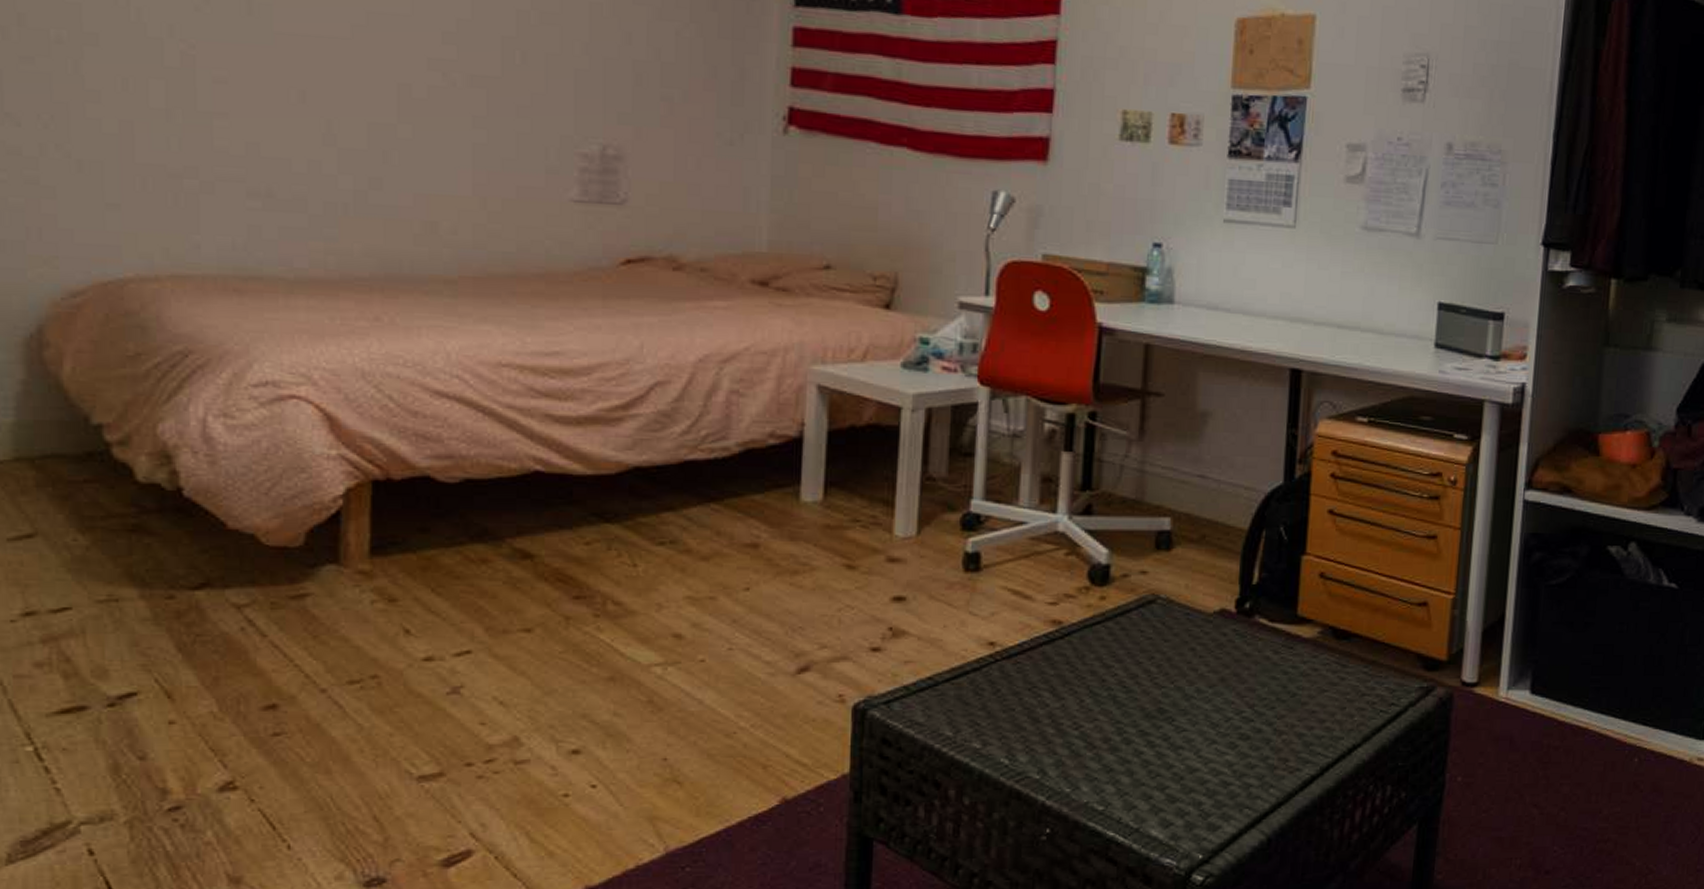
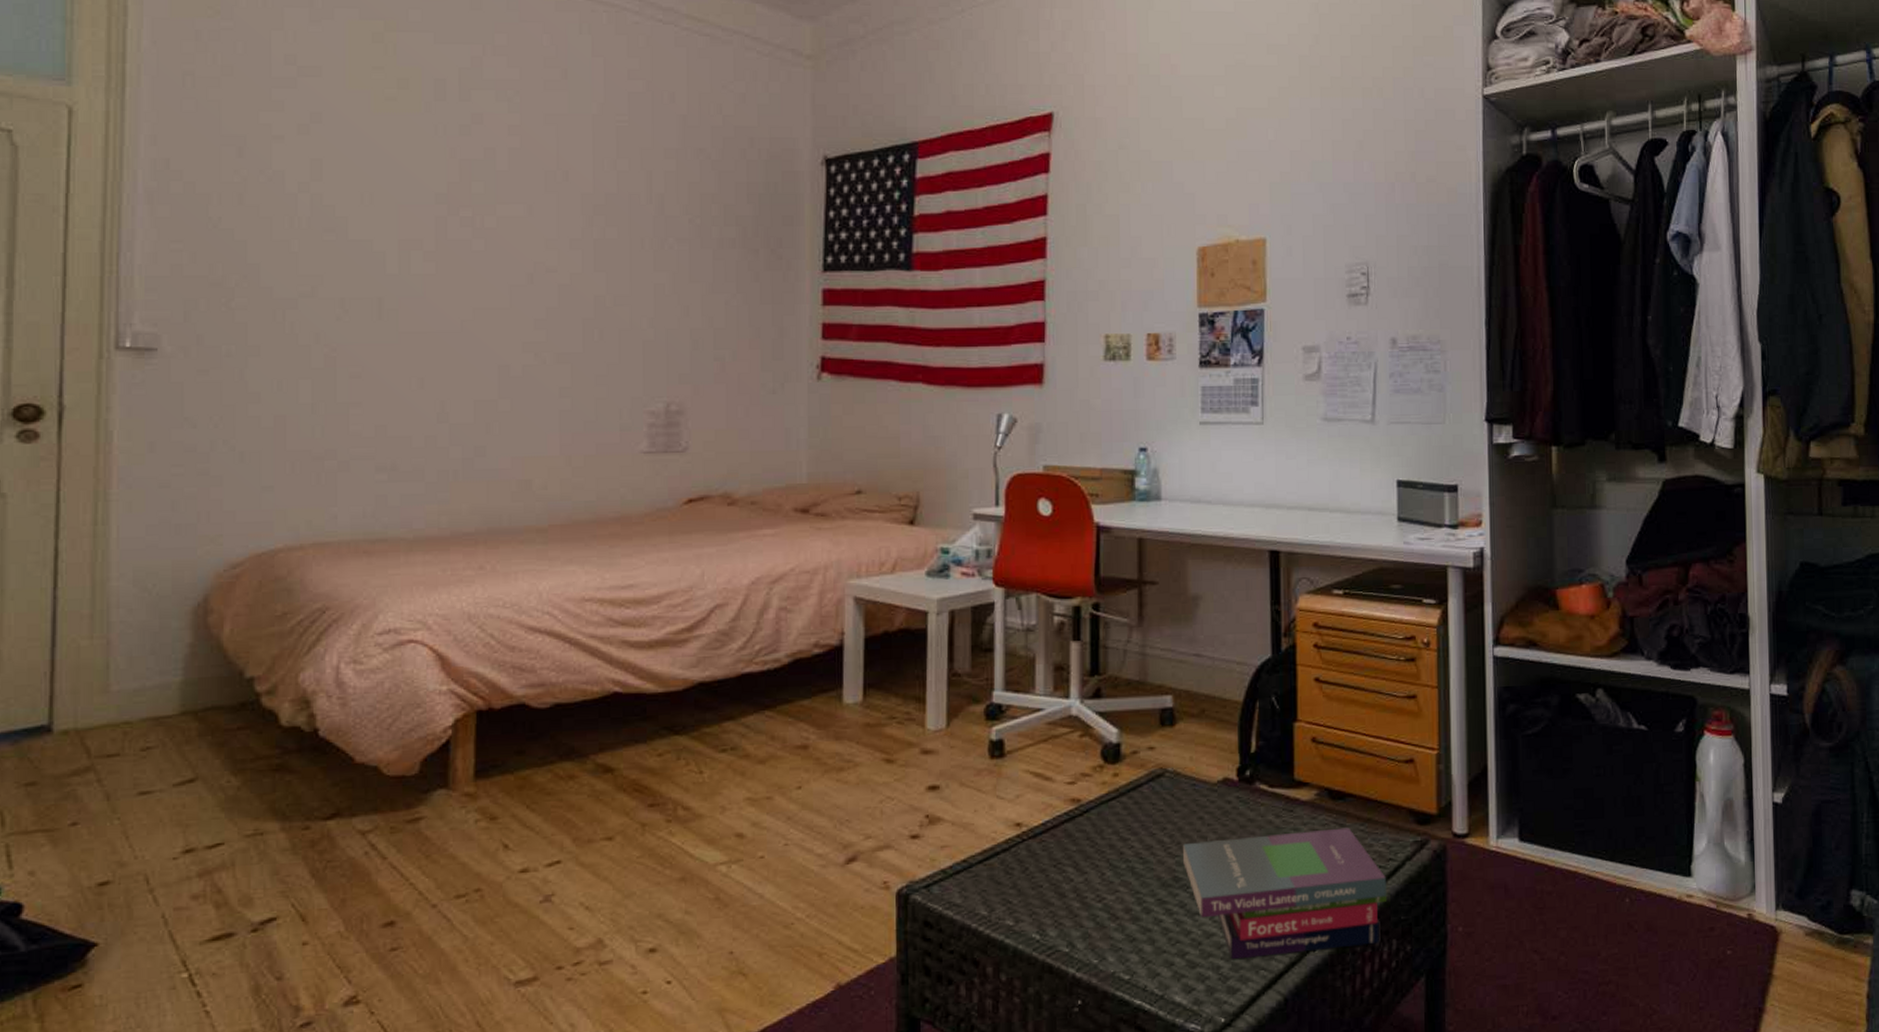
books: none [1170,668,1387,796] -> present [1183,827,1388,959]

